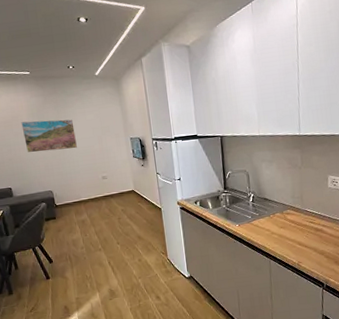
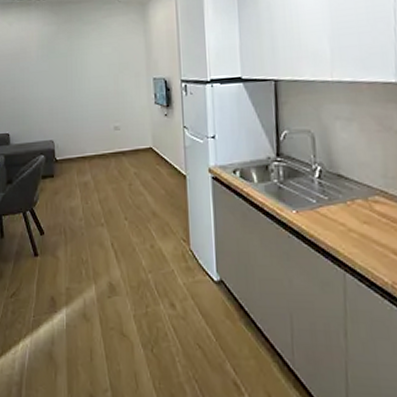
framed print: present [21,119,78,152] -> none [29,53,89,92]

